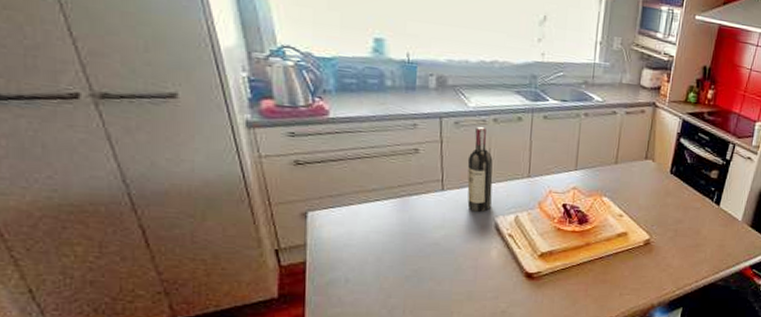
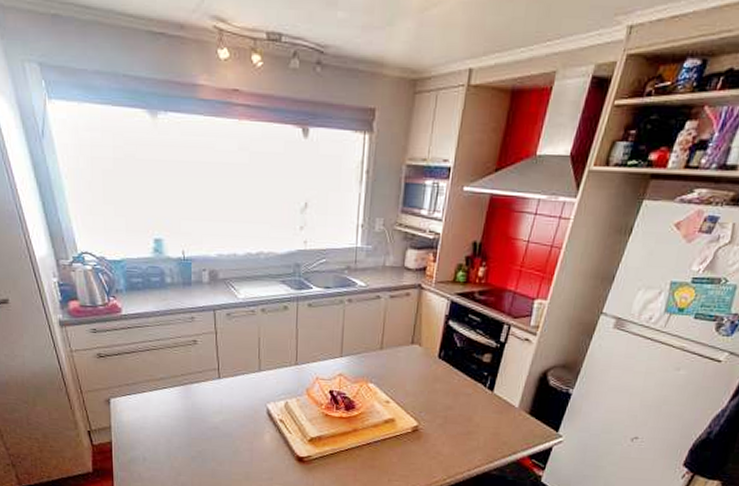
wine bottle: present [467,127,493,212] -> none [239,317,263,398]

